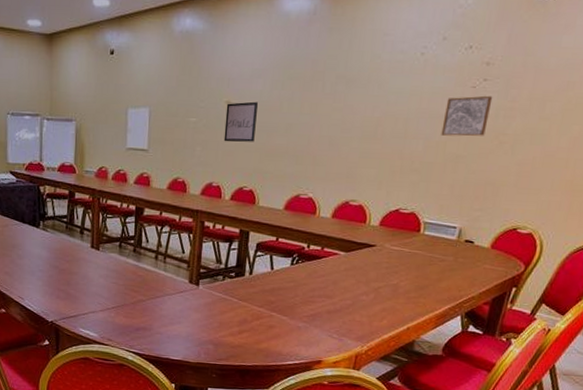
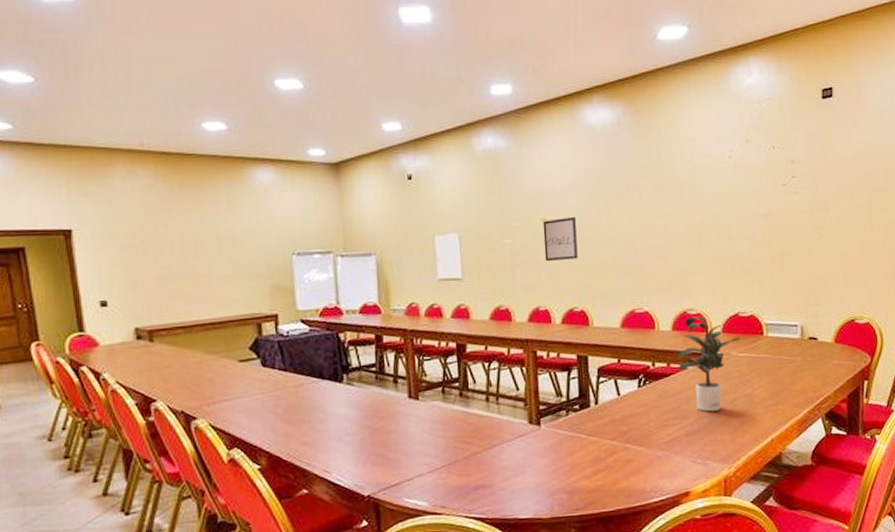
potted plant: none [331,207,397,296] -> present [677,316,742,412]
wall art: present [441,95,493,137] -> none [762,191,805,234]

